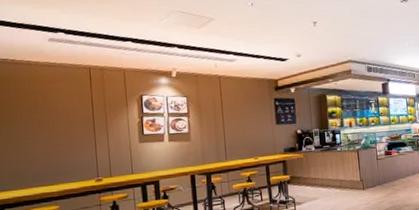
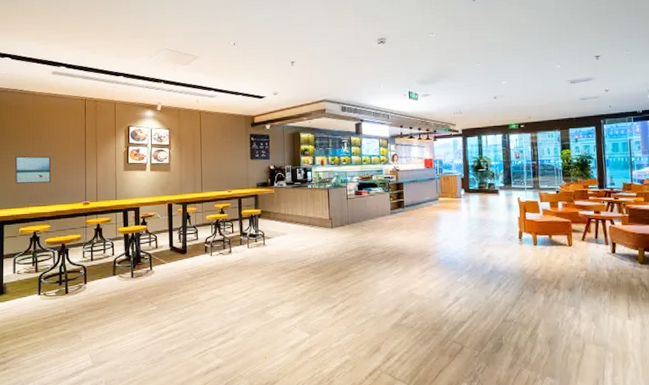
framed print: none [12,131,57,163] -> present [15,156,52,184]

